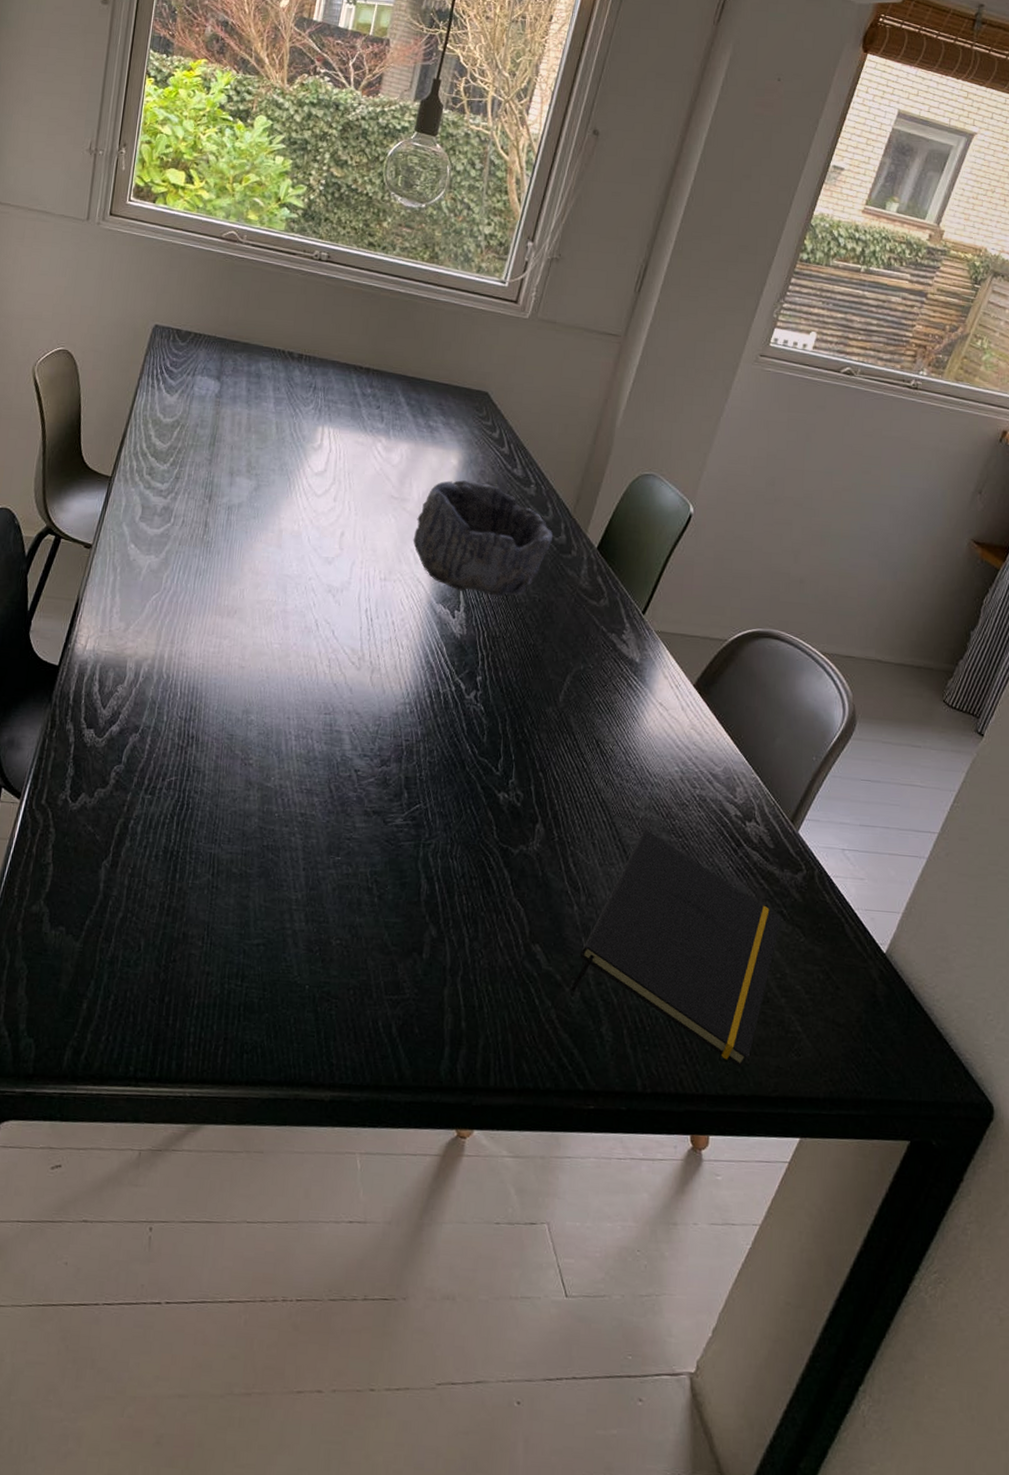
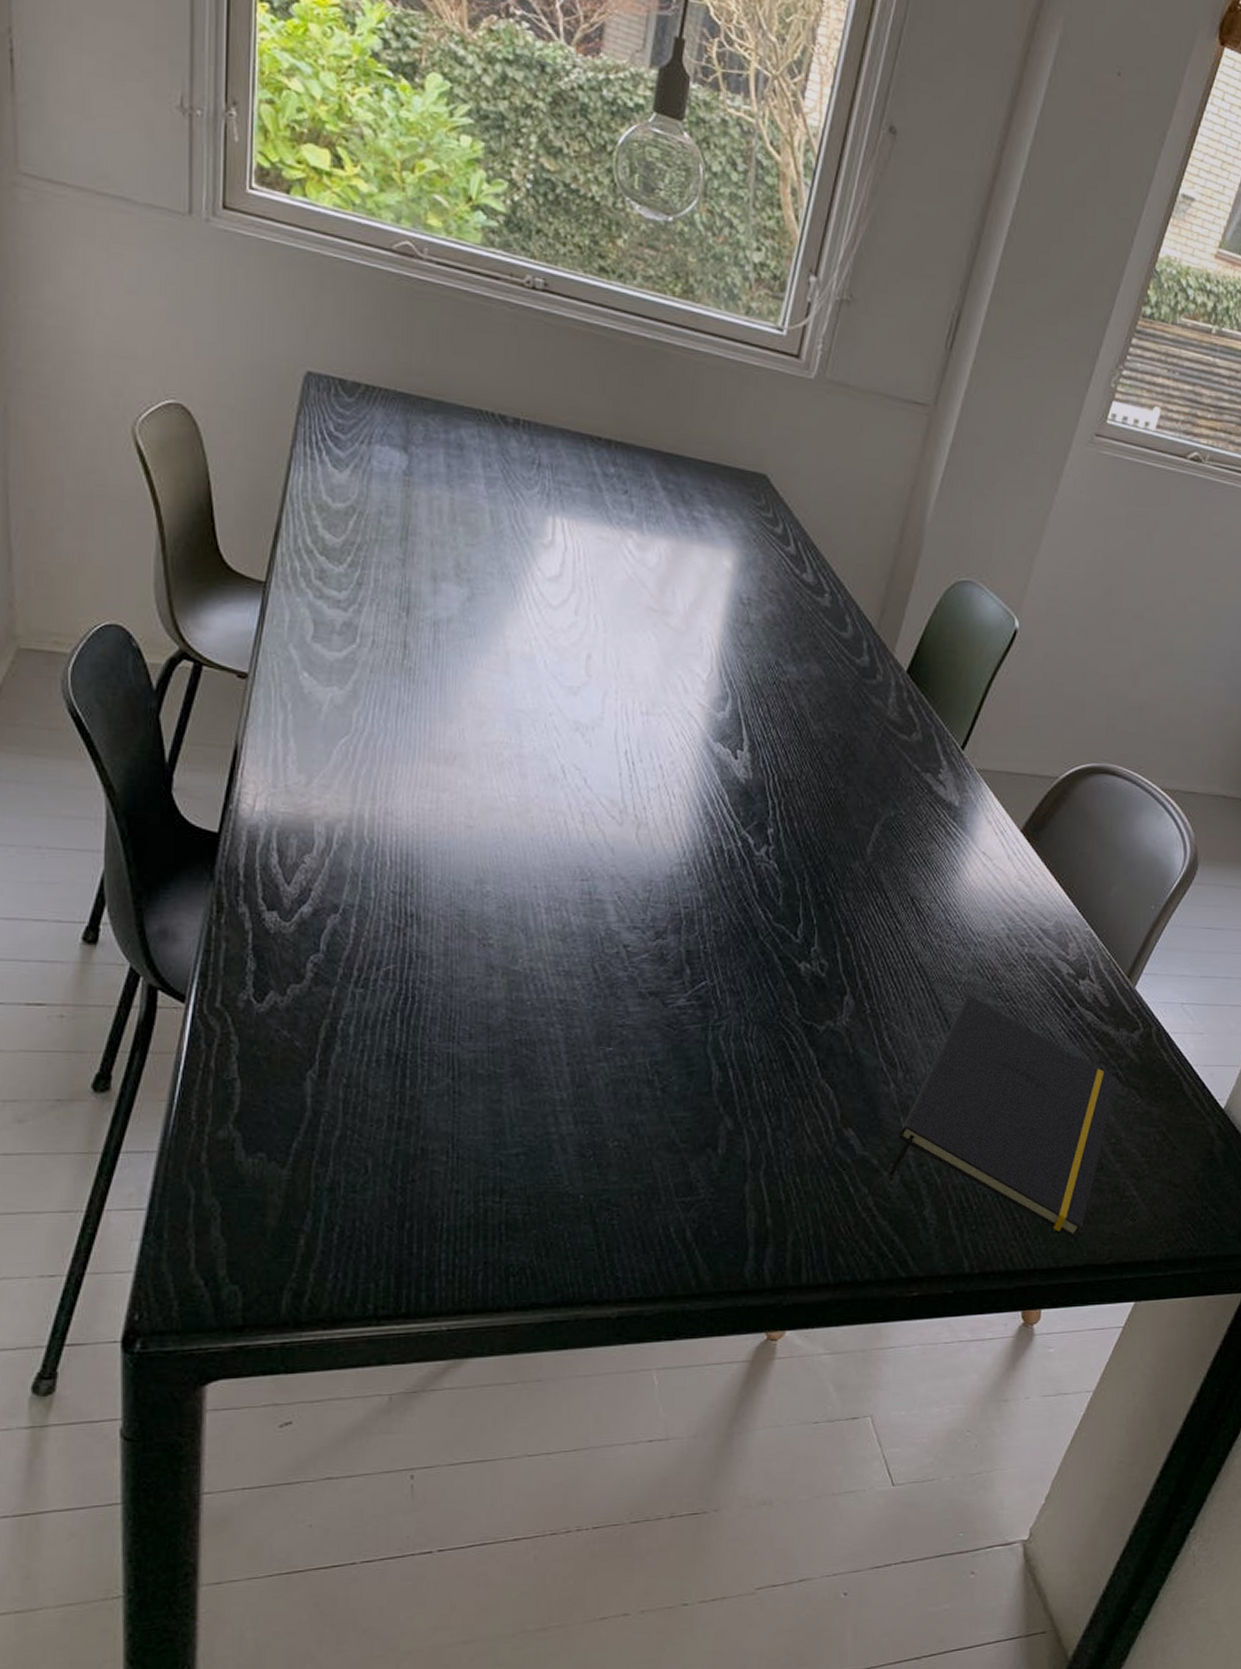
bowl: present [413,480,553,597] -> none [680,587,853,732]

